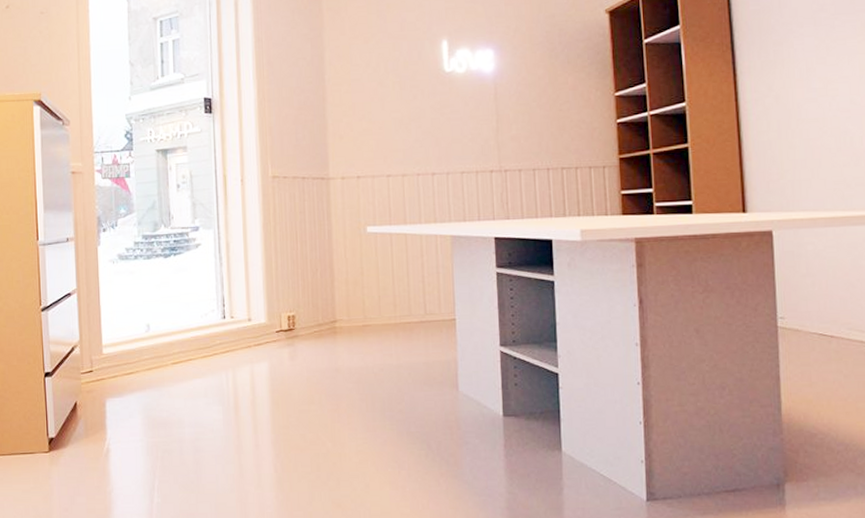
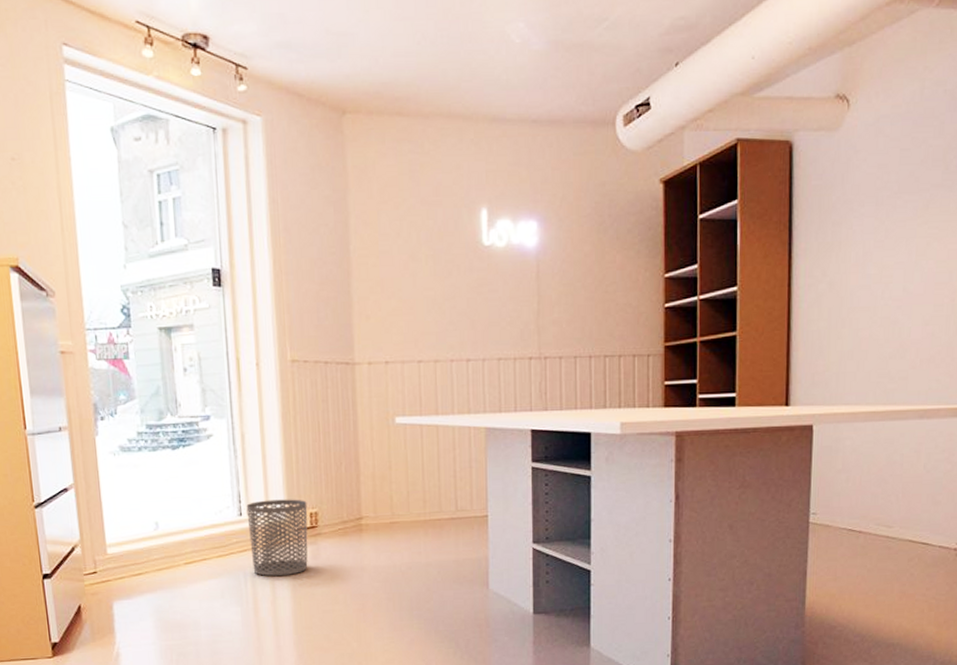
waste bin: none [229,303,286,377] -> present [246,499,308,577]

